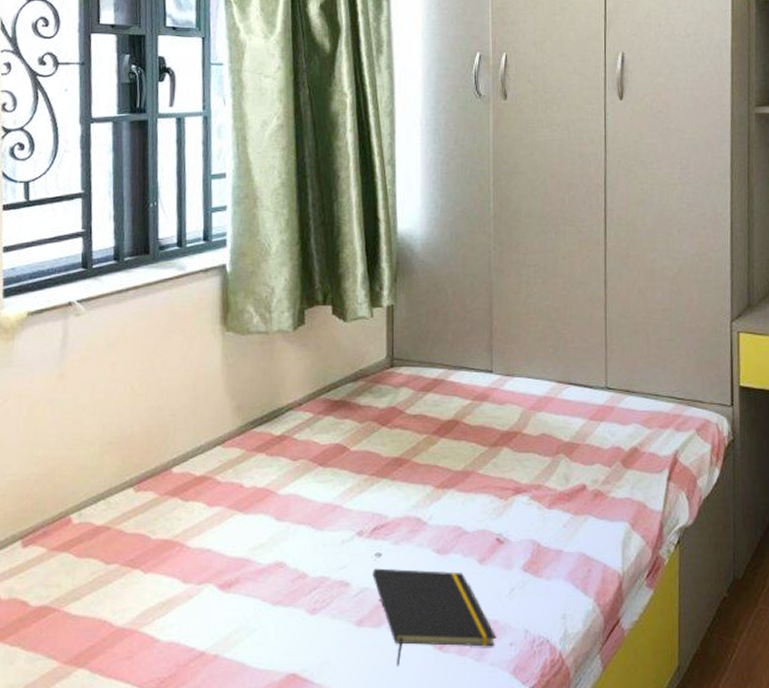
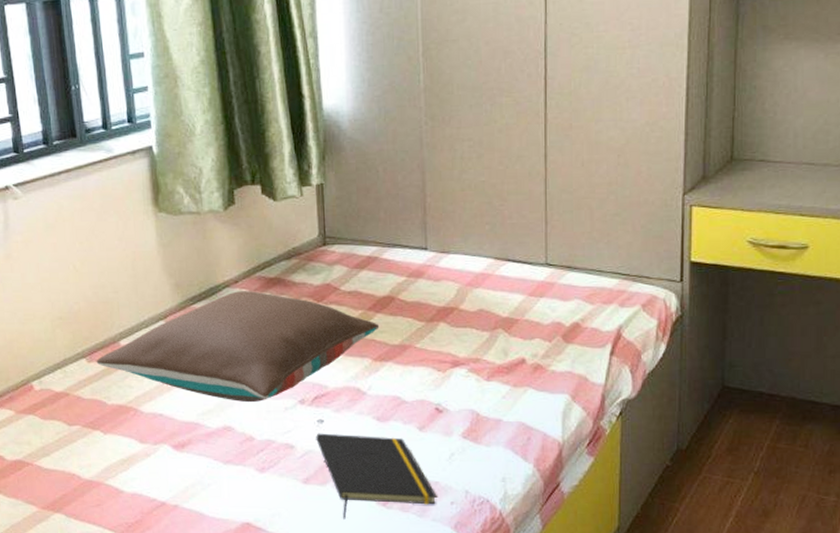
pillow: none [144,414,443,534] -> present [96,291,380,402]

